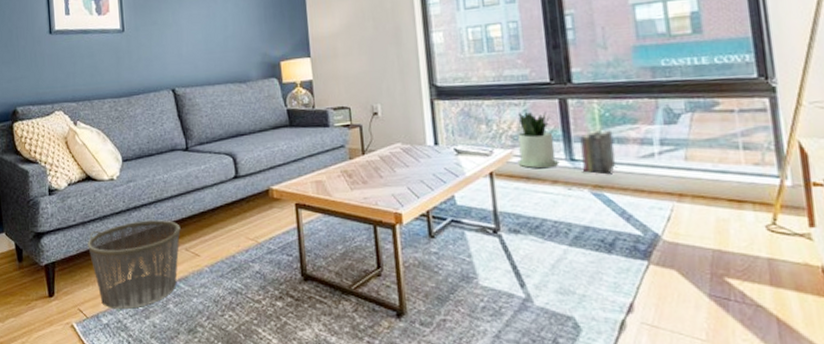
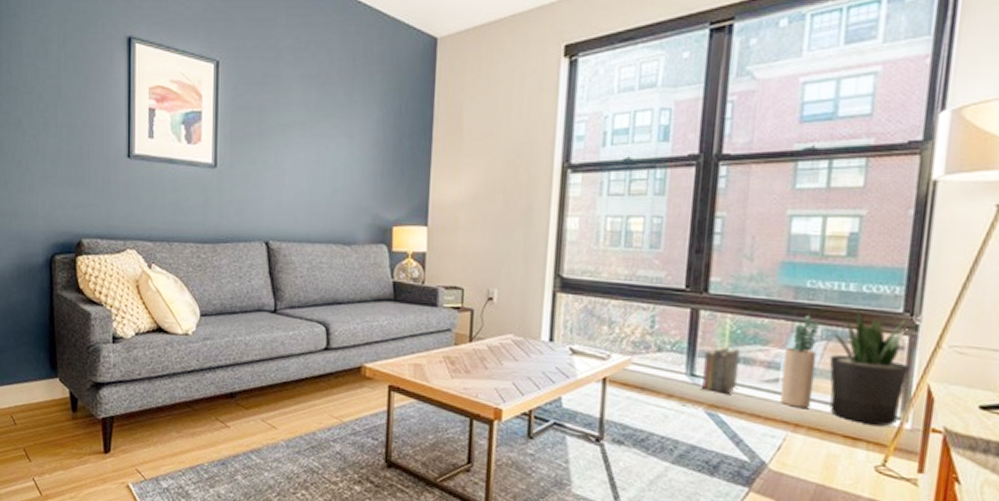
basket: present [88,220,181,309] -> none [152,383,259,476]
planter: present [517,111,560,169] -> none [634,317,679,381]
vase: none [653,87,690,178] -> present [779,311,820,408]
planter: none [695,79,777,186] -> present [829,309,909,426]

